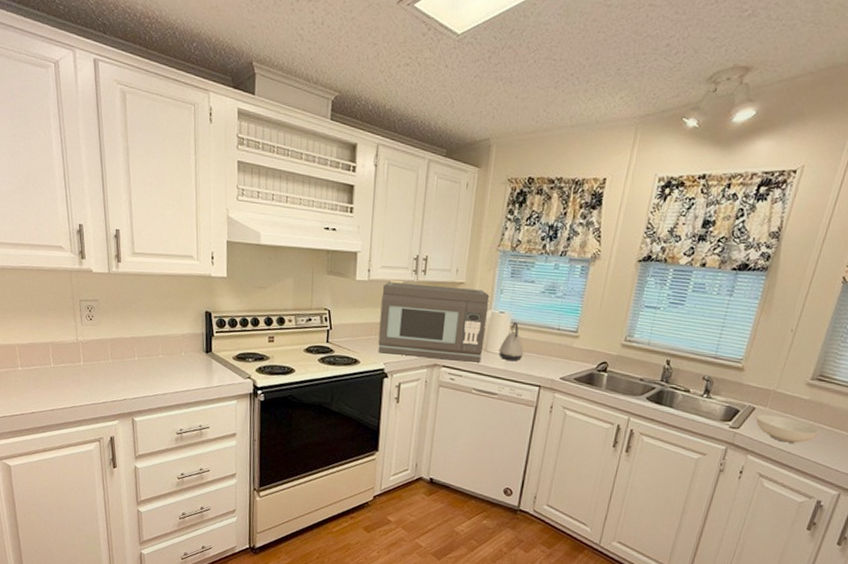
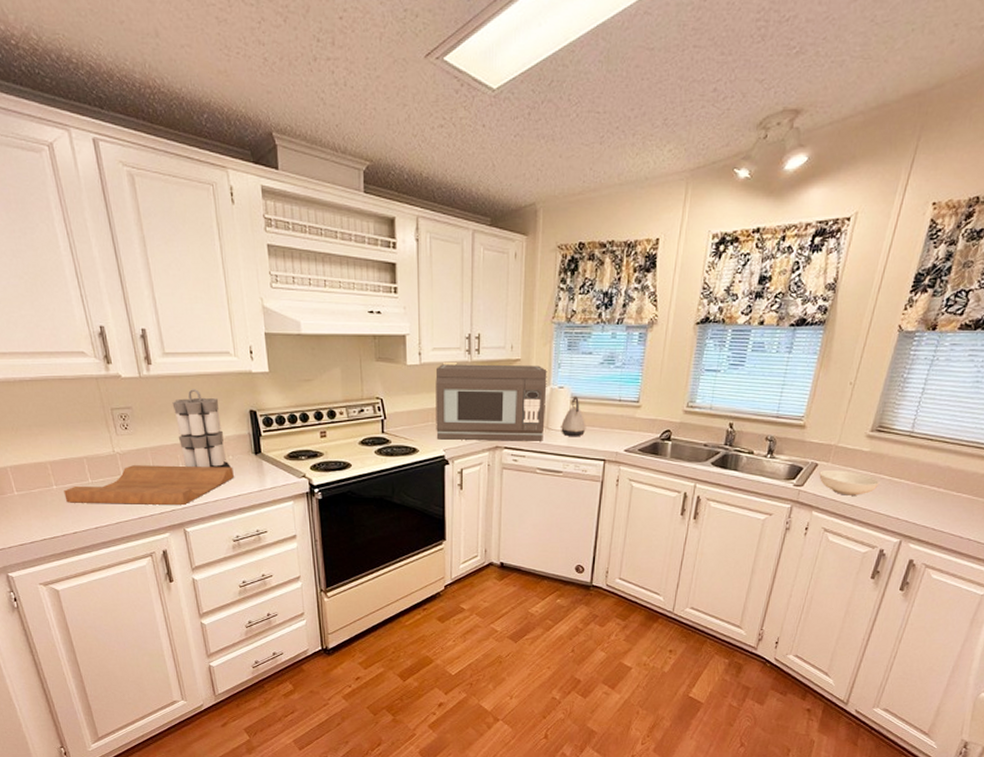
cutting board: none [28,354,184,396] -> present [64,465,234,506]
spice rack: none [135,287,182,364] -> present [172,389,231,468]

